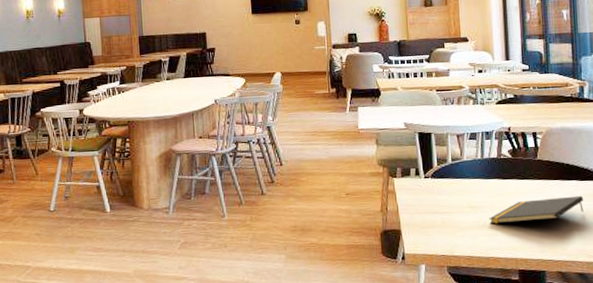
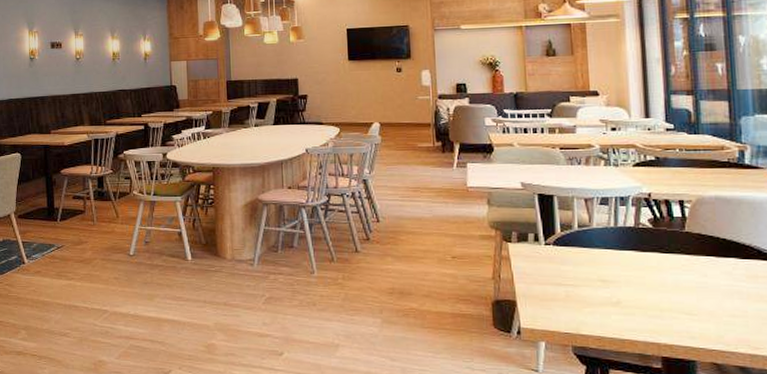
notepad: present [489,195,584,224] -> none [624,276,746,303]

